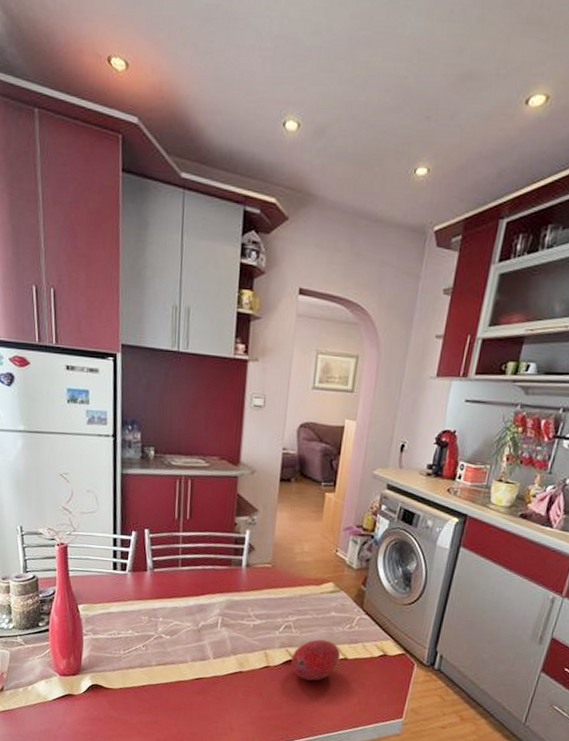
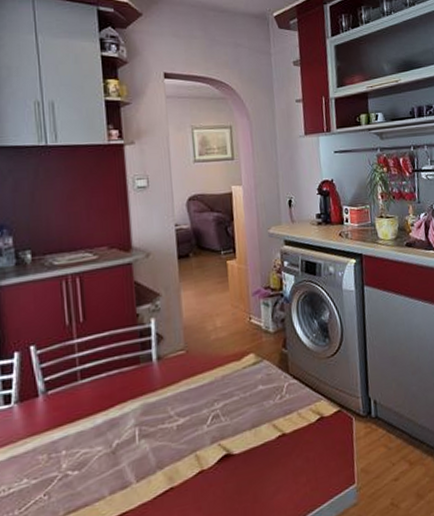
fruit: present [291,639,341,681] -> none [225,419,279,474]

